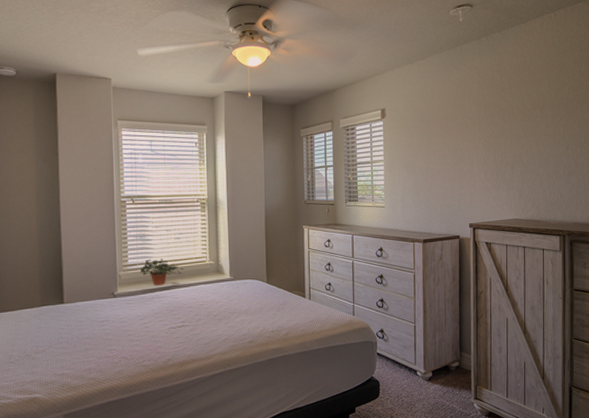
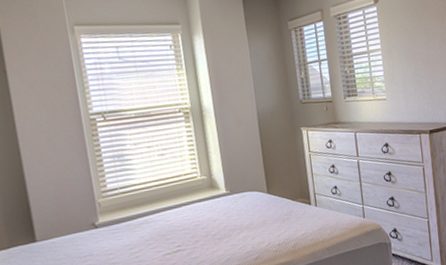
potted plant: present [141,258,184,286] -> none [123,179,173,211]

